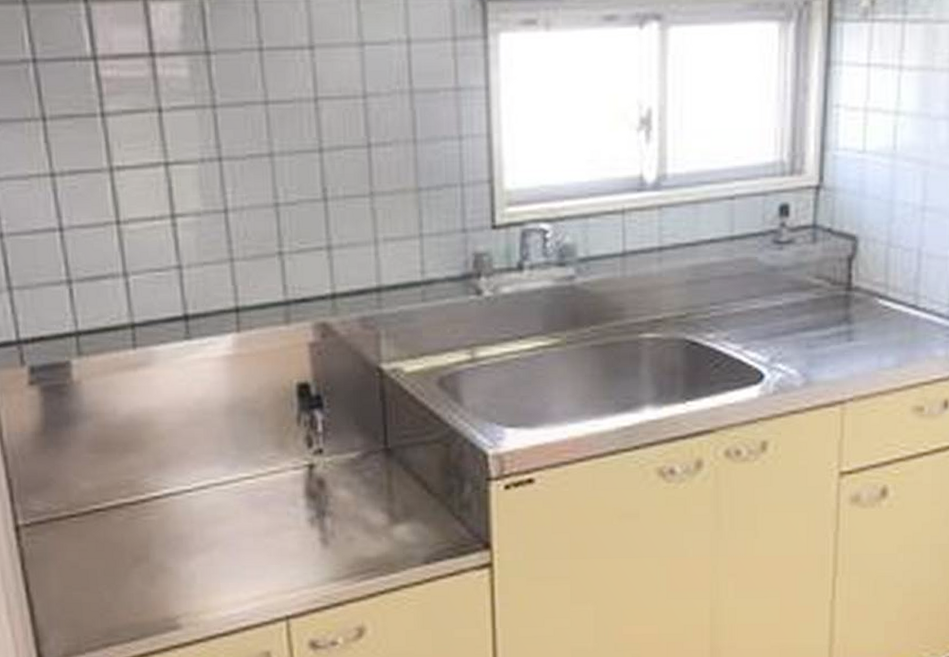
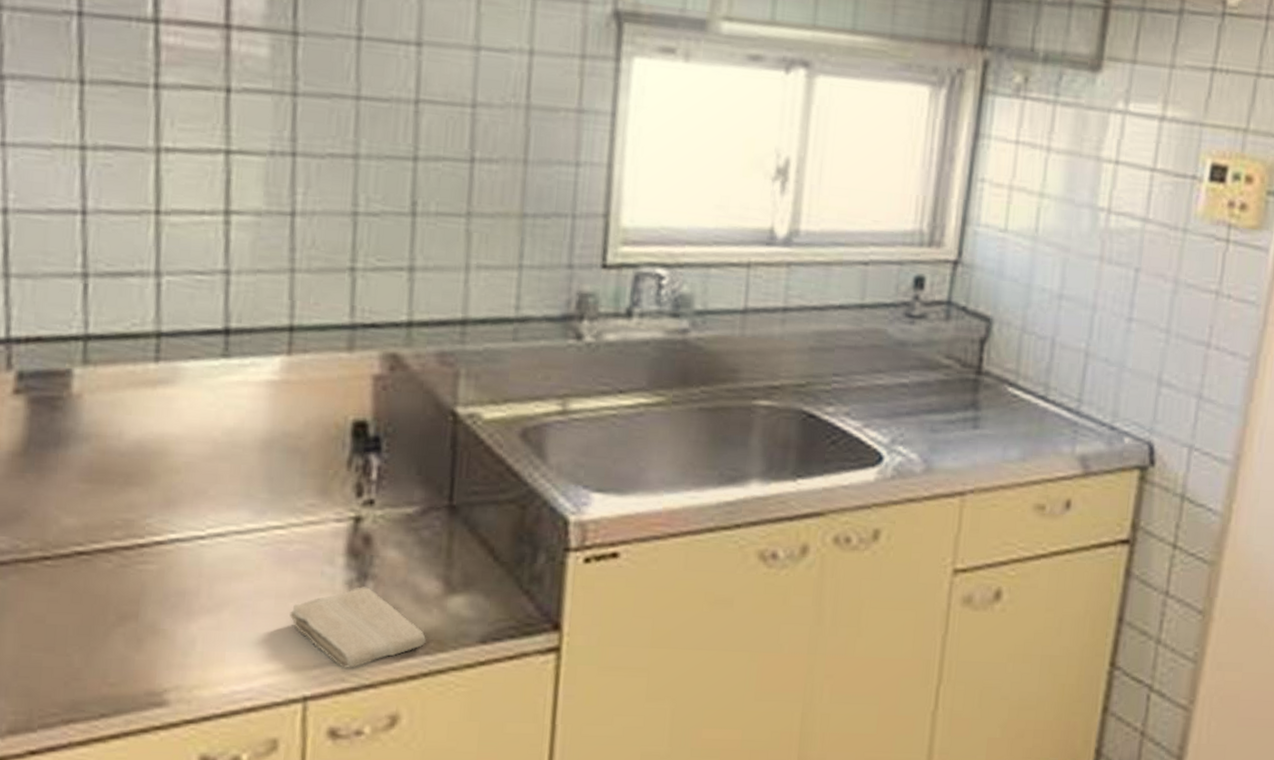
washcloth: none [267,522,380,591] -> present [290,587,427,668]

